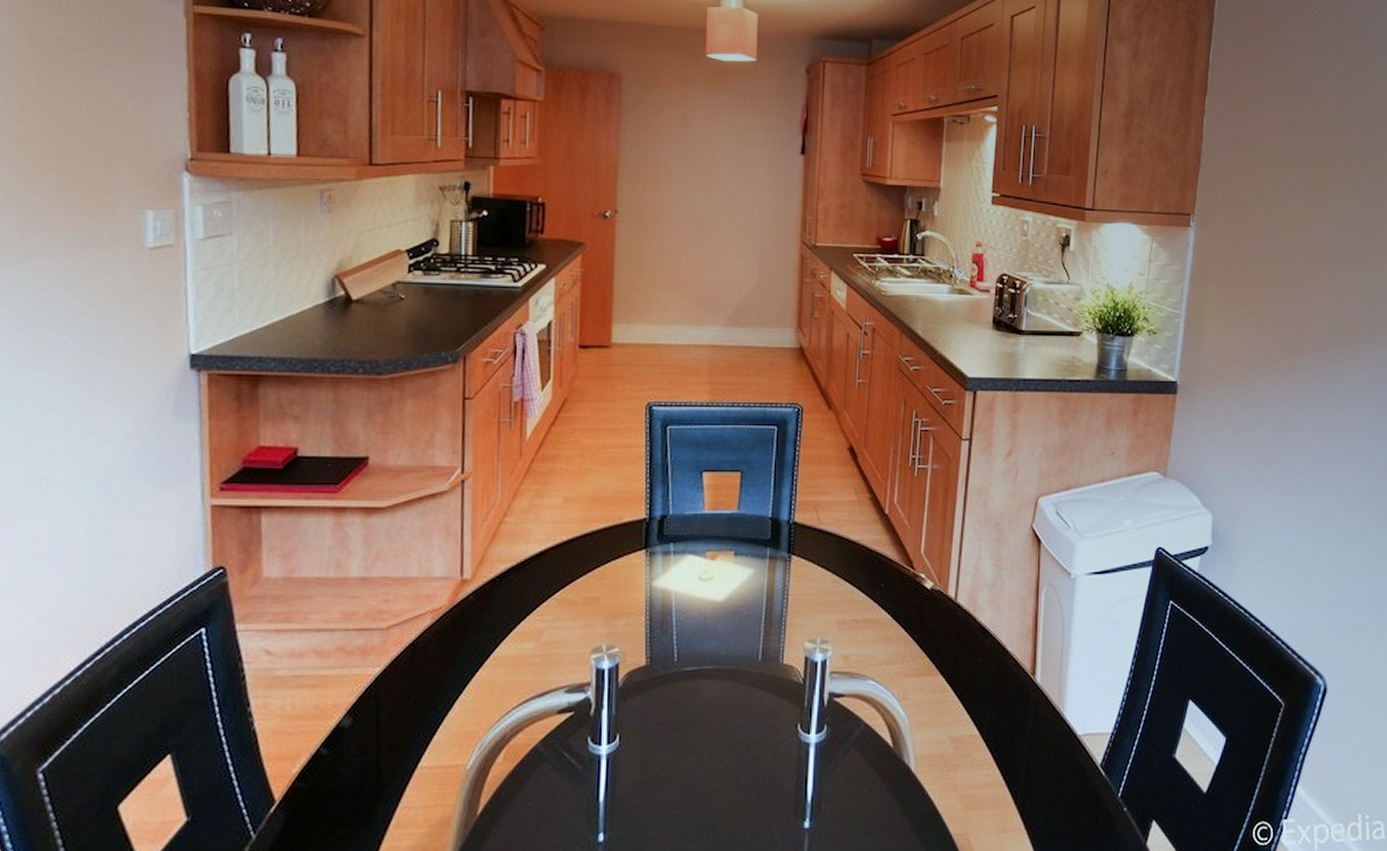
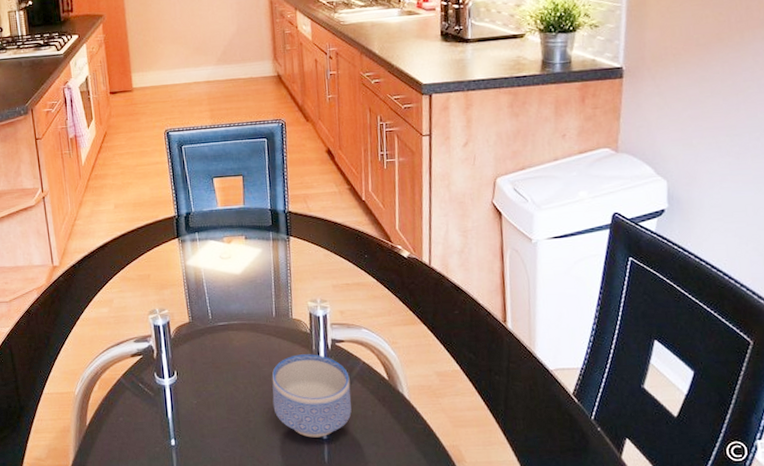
bowl: none [744,712,846,827] -> present [272,354,352,438]

